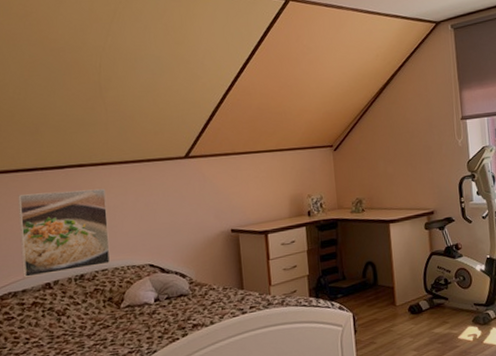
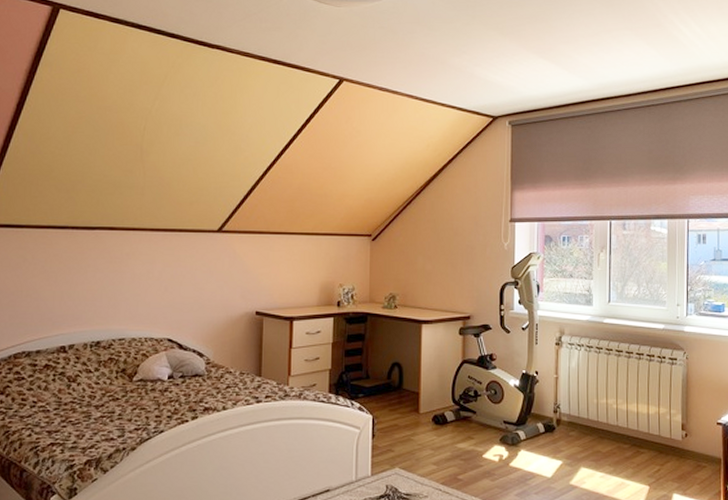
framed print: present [18,188,111,277] -> none [39,252,134,338]

